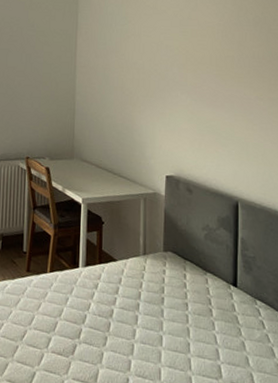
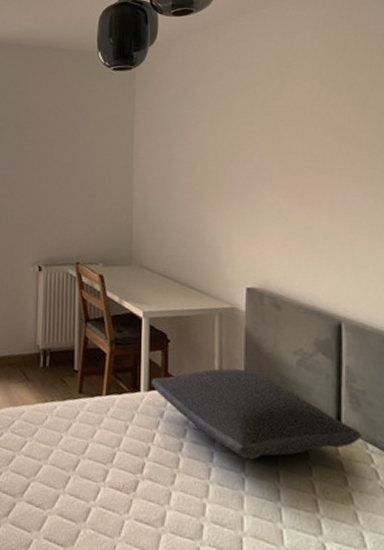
pillow: none [89,244,252,320] -> present [152,368,361,460]

